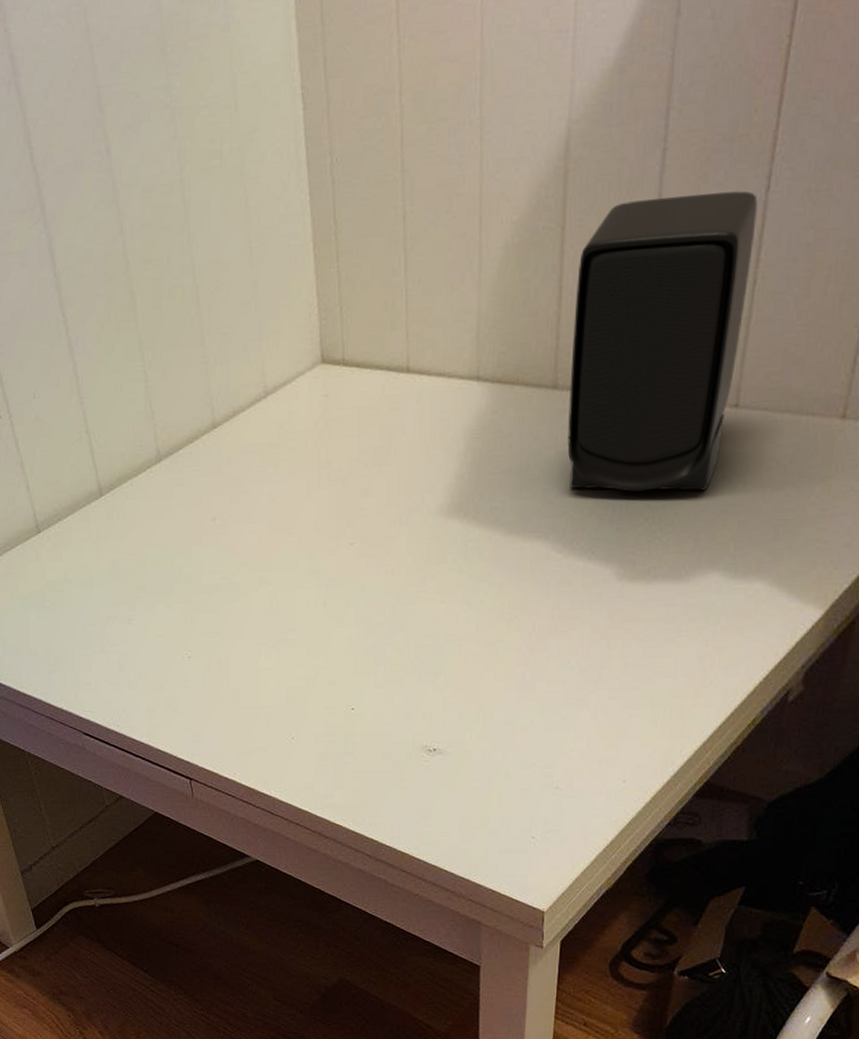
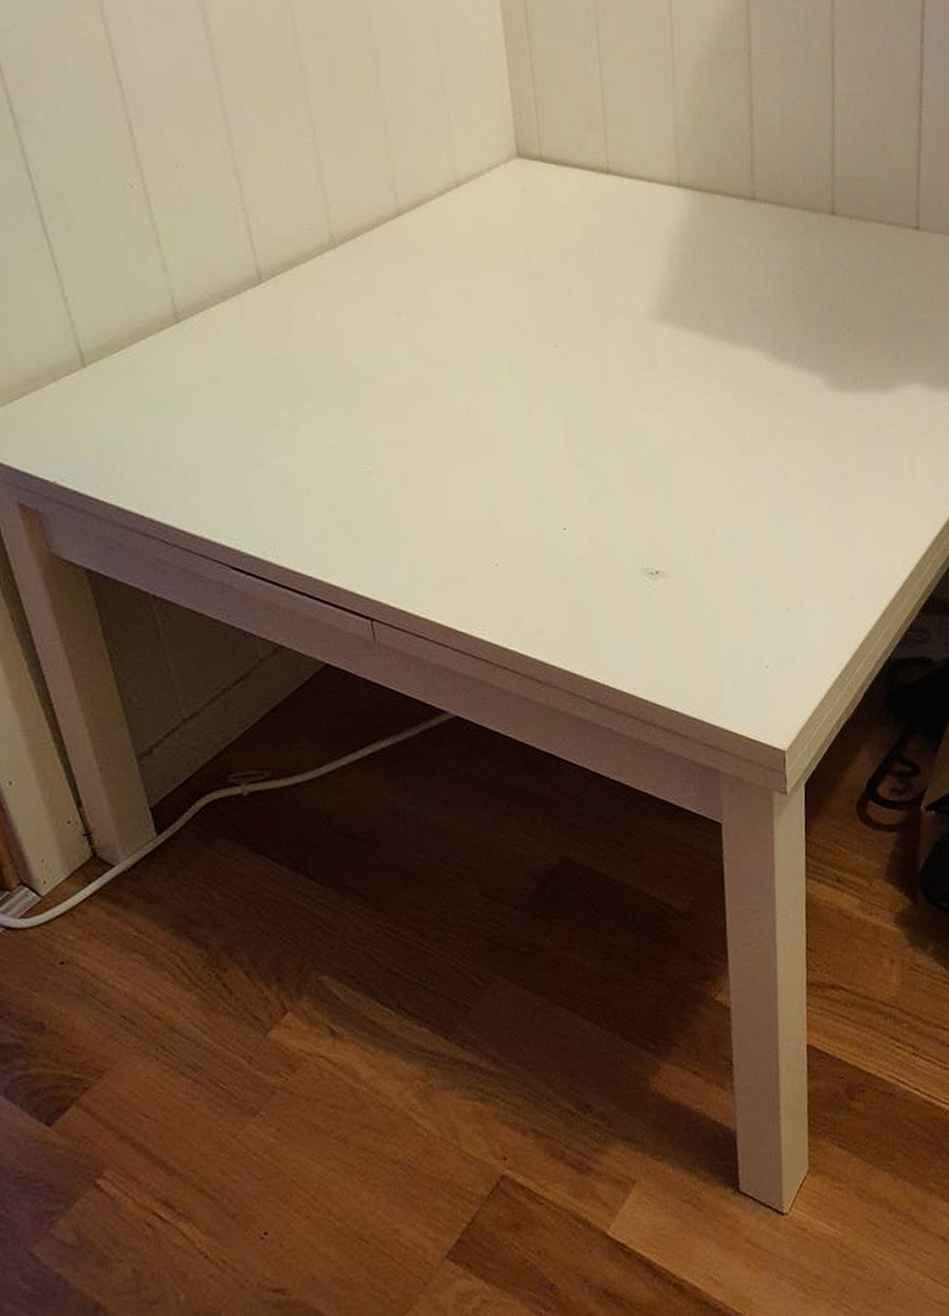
speaker: present [567,190,758,492] -> none [766,37,916,305]

